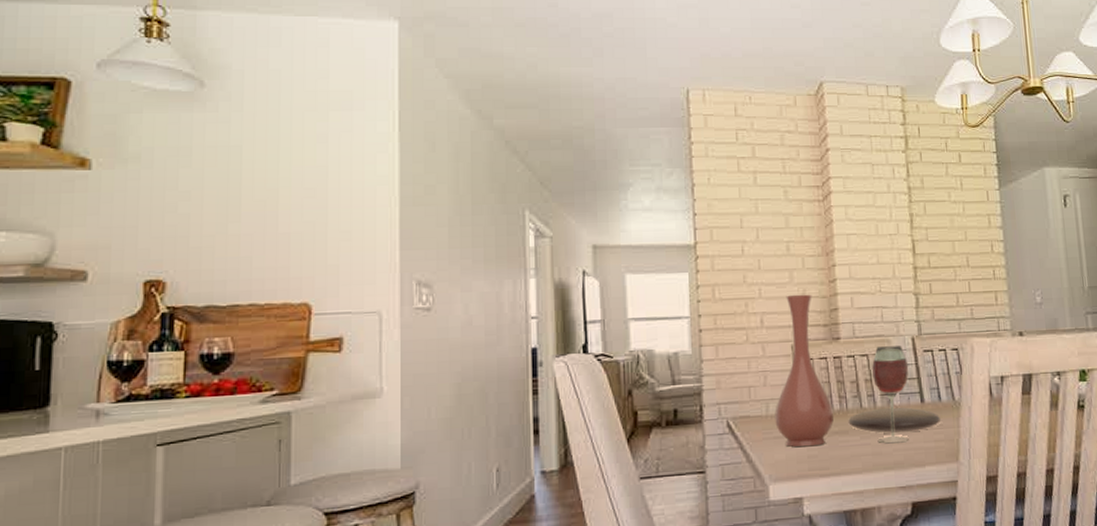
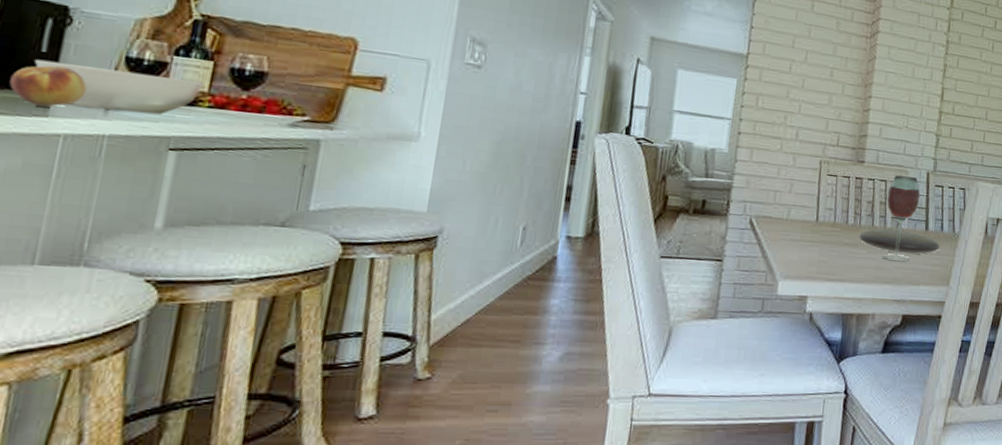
fruit: none [13,381,78,423] -> present [9,65,88,107]
bowl: none [30,373,179,418] -> present [33,59,204,115]
vase: present [775,294,834,448] -> none [794,115,848,253]

